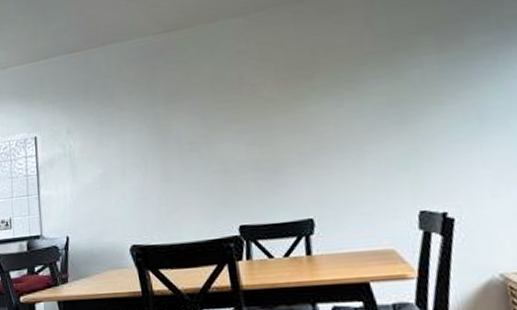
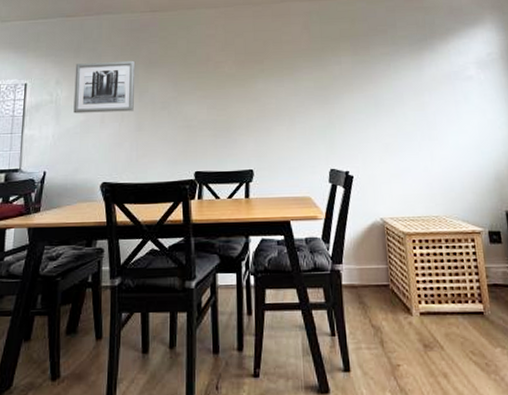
wall art: none [86,95,158,167] -> present [73,60,136,114]

